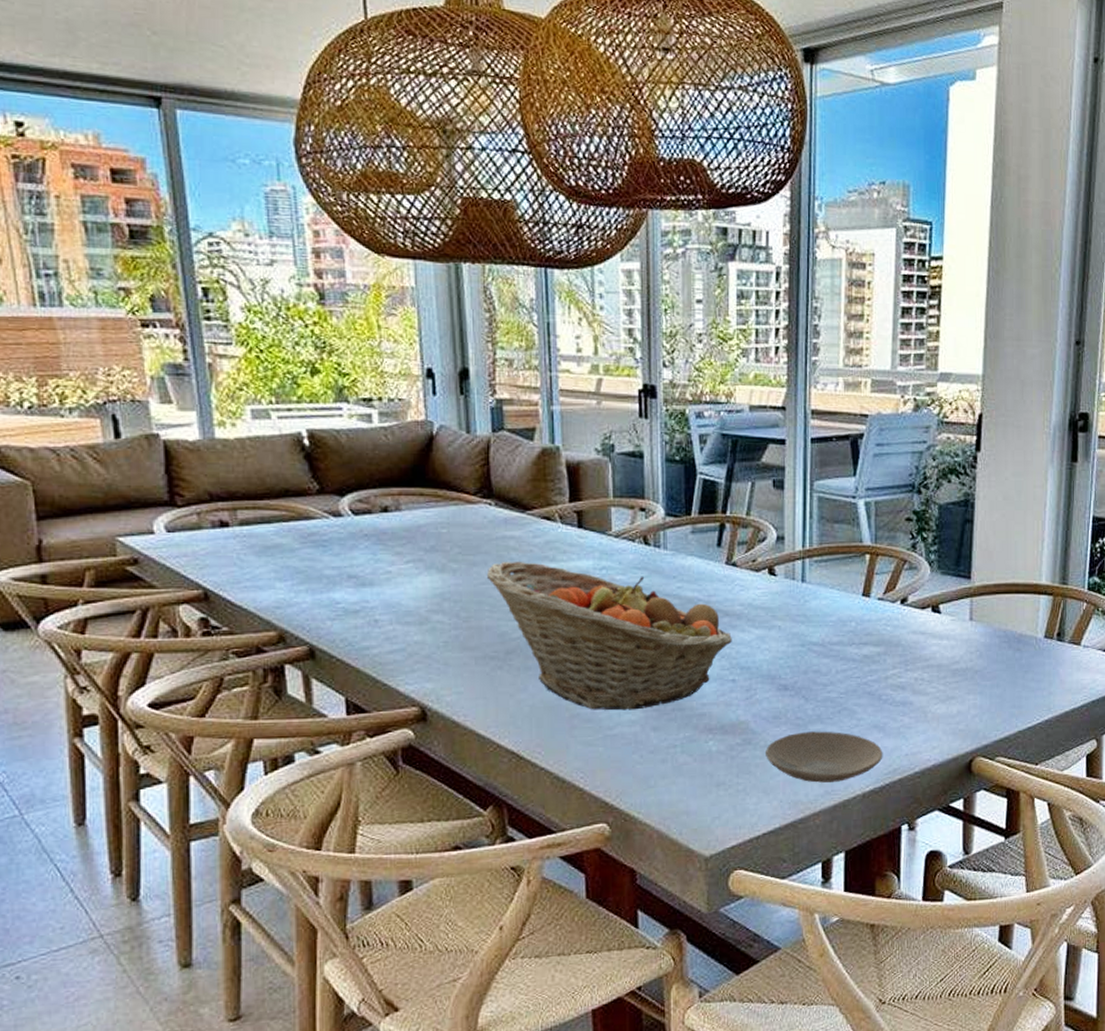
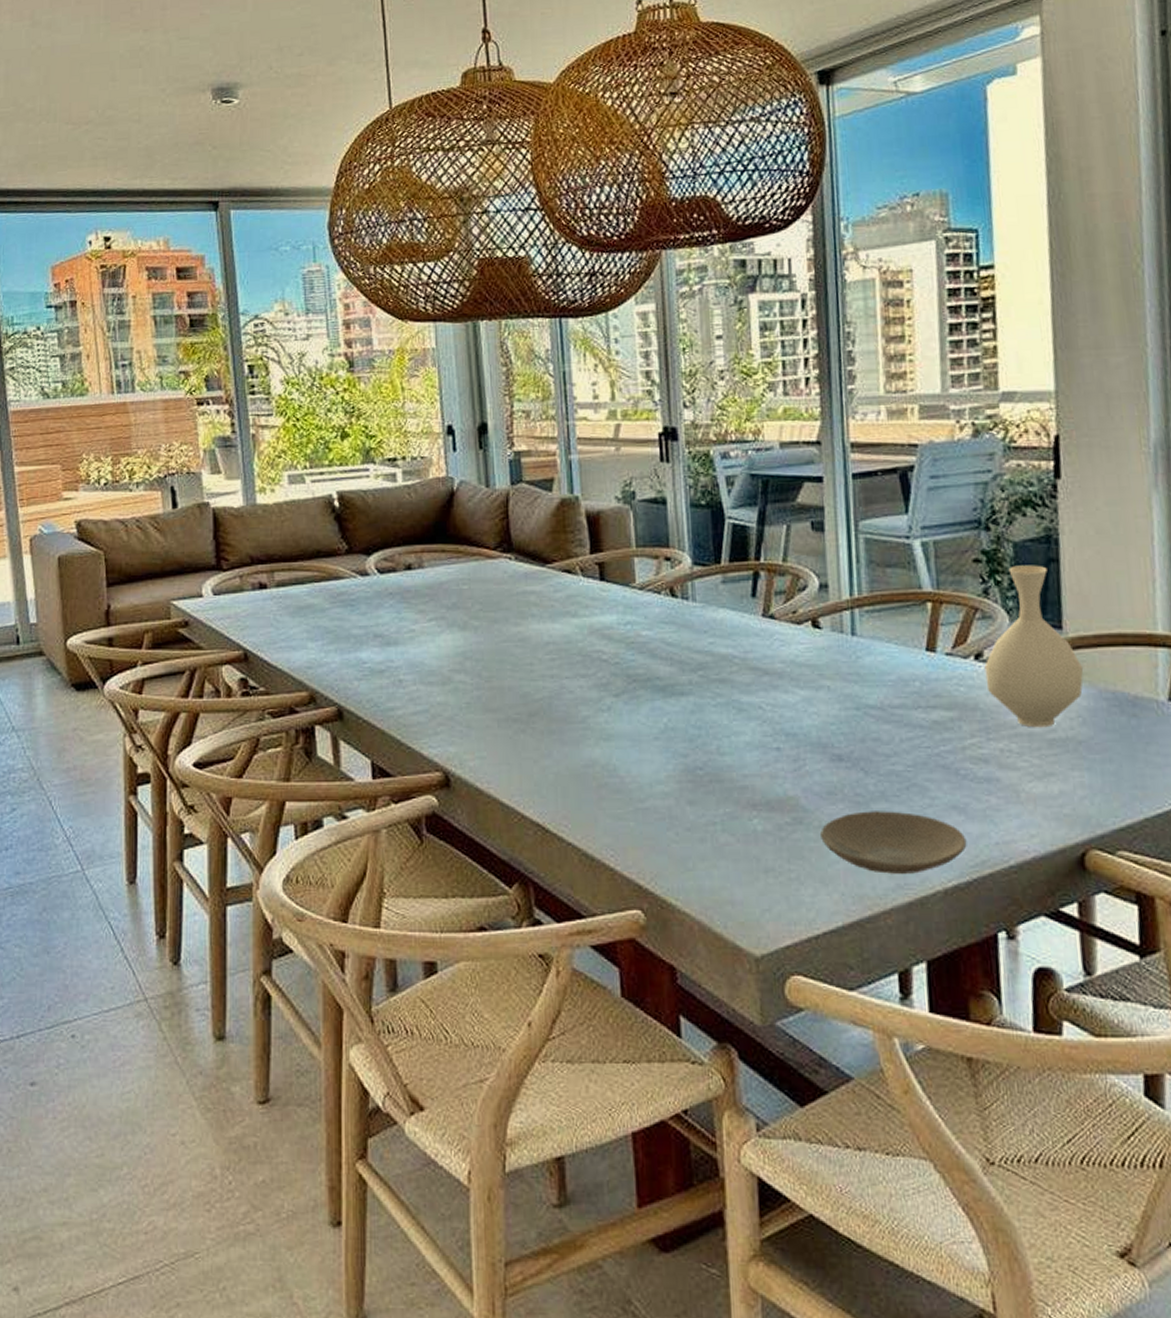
fruit basket: present [486,561,732,711] -> none [507,617,774,781]
vase: none [908,524,984,660] -> present [984,565,1084,728]

